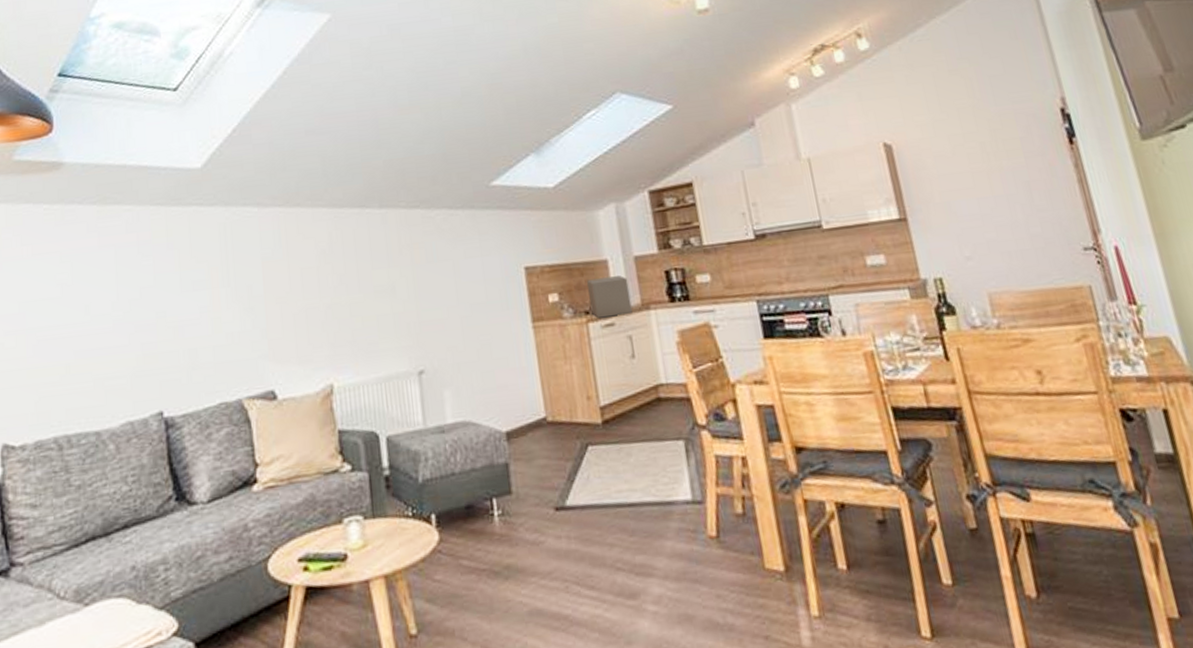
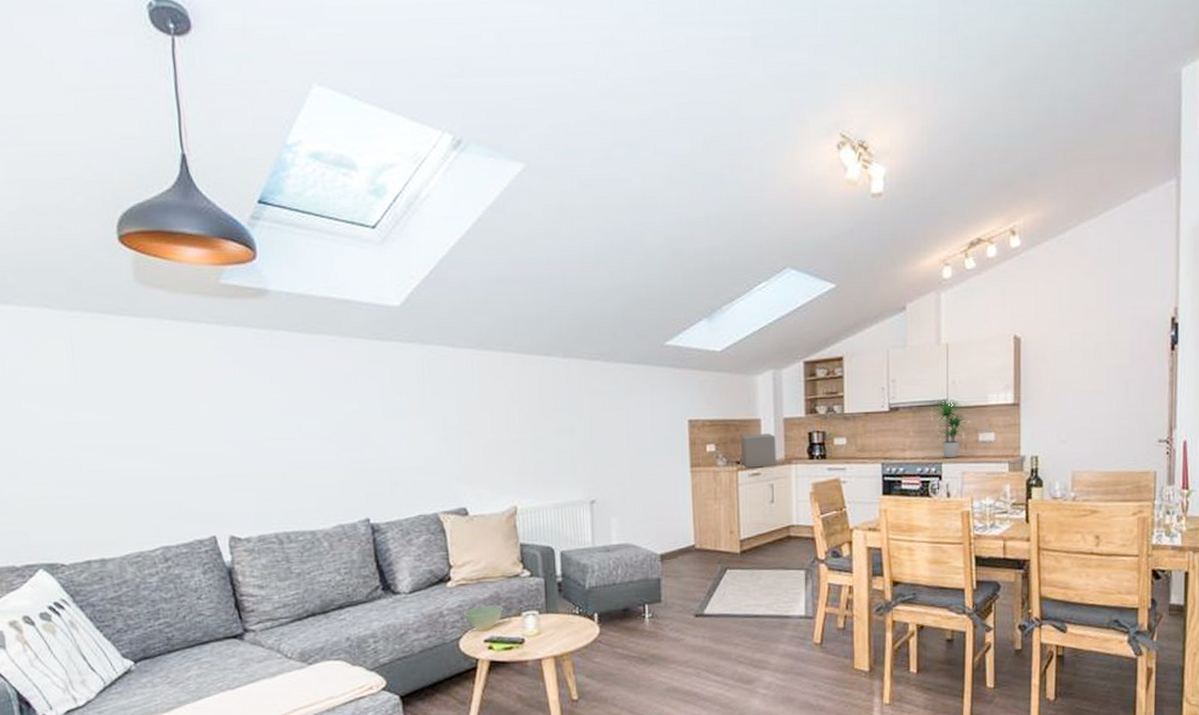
bowl: none [273,511,320,548] -> present [464,606,503,632]
potted plant: none [806,219,854,289] -> present [933,399,970,458]

